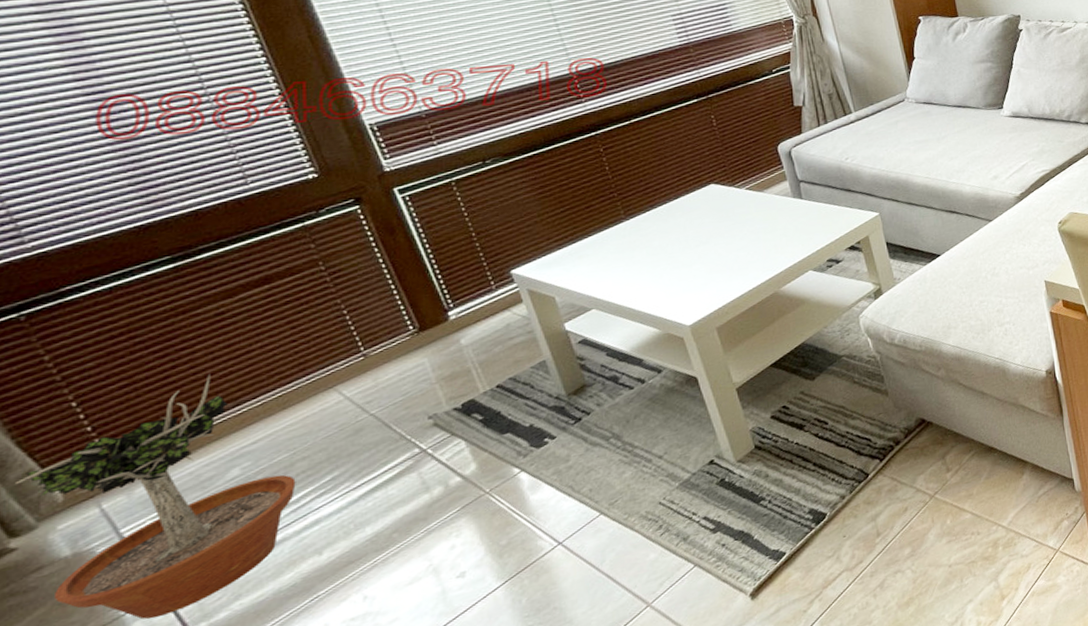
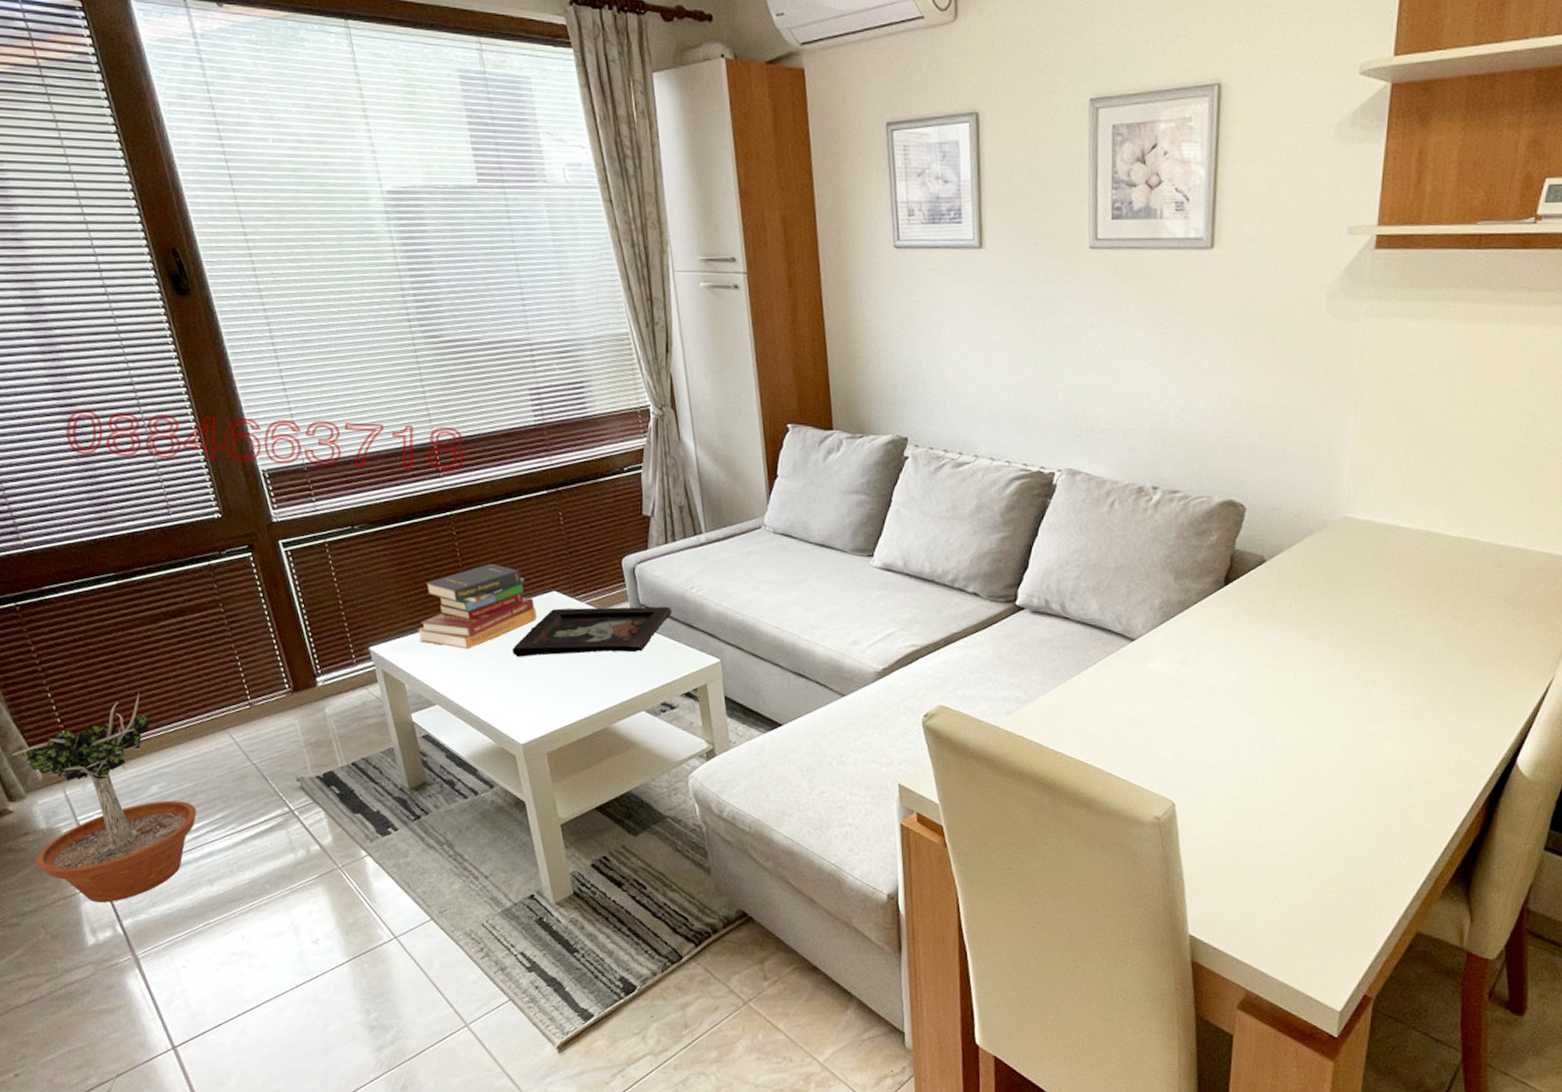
books: none [565,170,697,255] -> present [417,563,538,650]
decorative tray: none [671,178,830,250] -> present [511,606,672,658]

